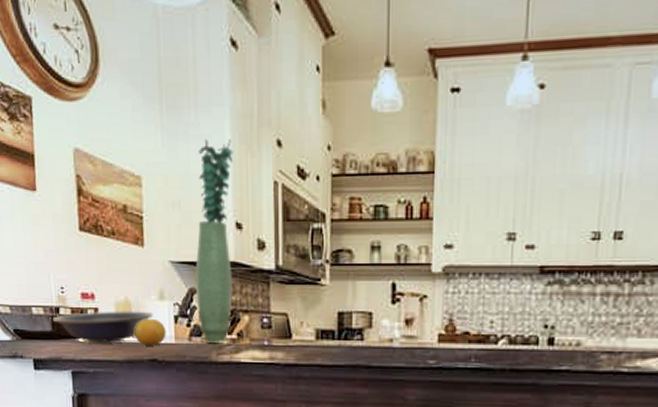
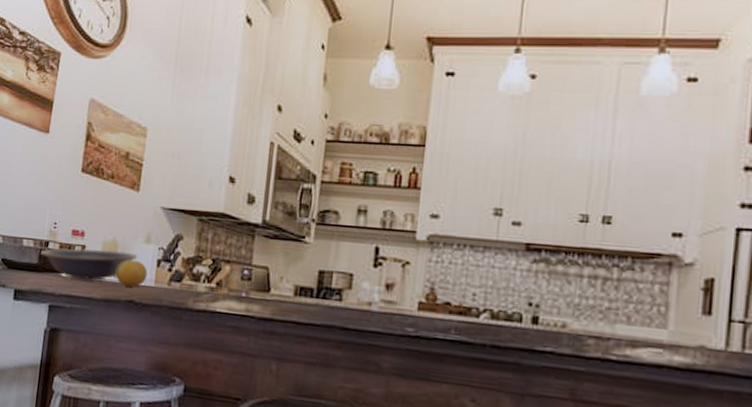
vase: present [195,139,233,343] -> none [180,100,236,291]

